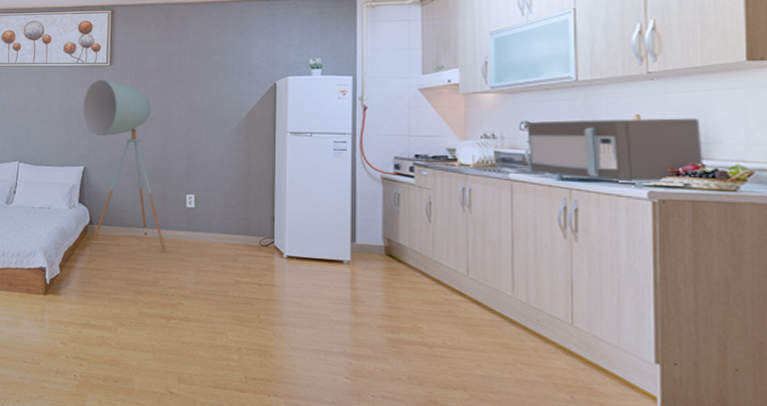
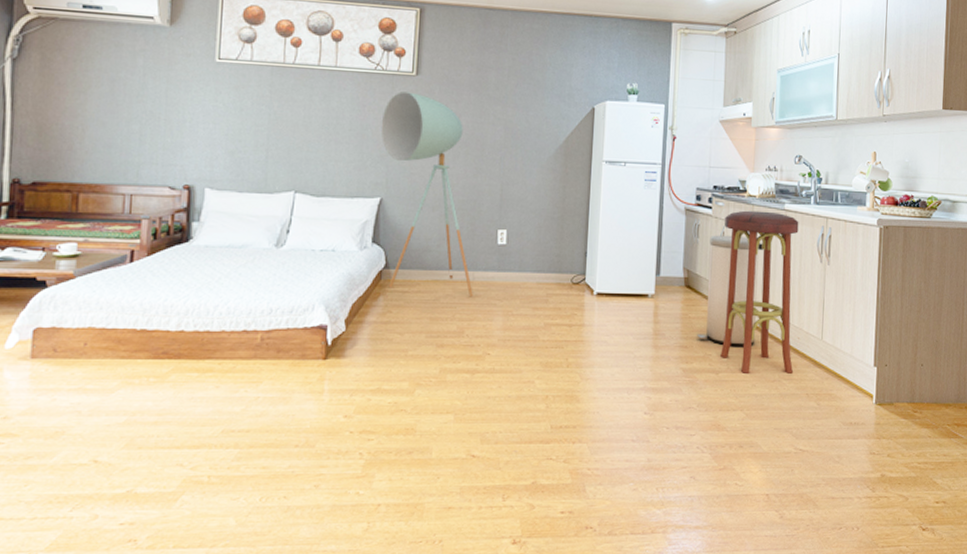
pedal bin: none [403,204,482,324] -> present [697,235,763,348]
bar stool: none [431,180,532,358] -> present [720,210,799,374]
microwave: present [527,118,703,189] -> none [799,155,913,217]

